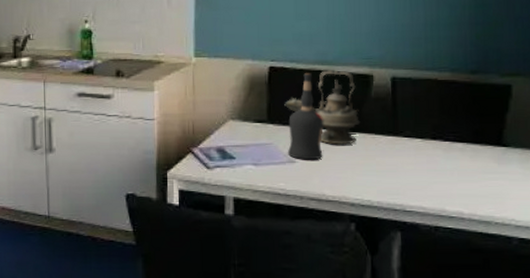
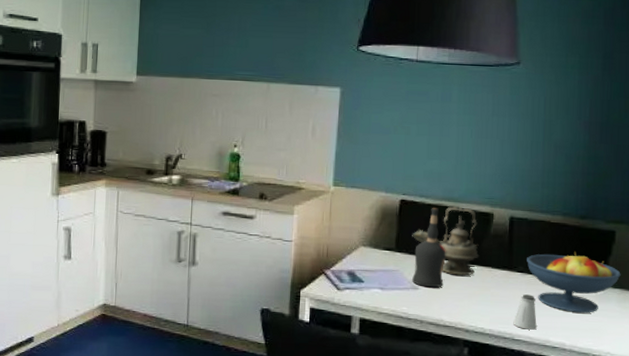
saltshaker: none [403,161,430,199] -> present [513,294,537,330]
fruit bowl: none [414,110,521,177] -> present [527,251,621,313]

